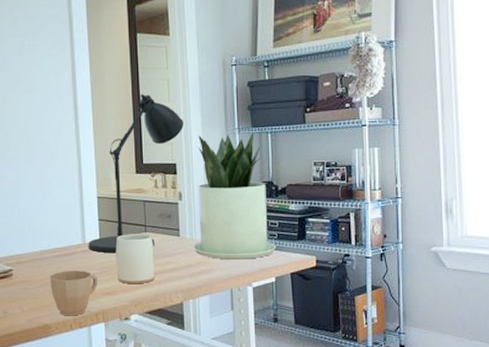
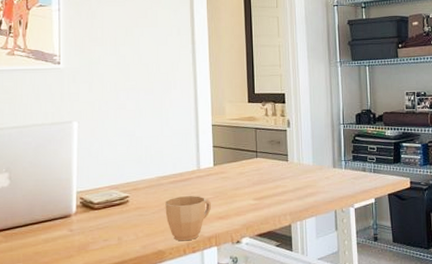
desk lamp: present [88,94,184,253] -> none [202,30,291,179]
mug: present [115,234,156,284] -> none [228,159,266,208]
planter: present [193,132,277,260] -> none [300,65,375,183]

